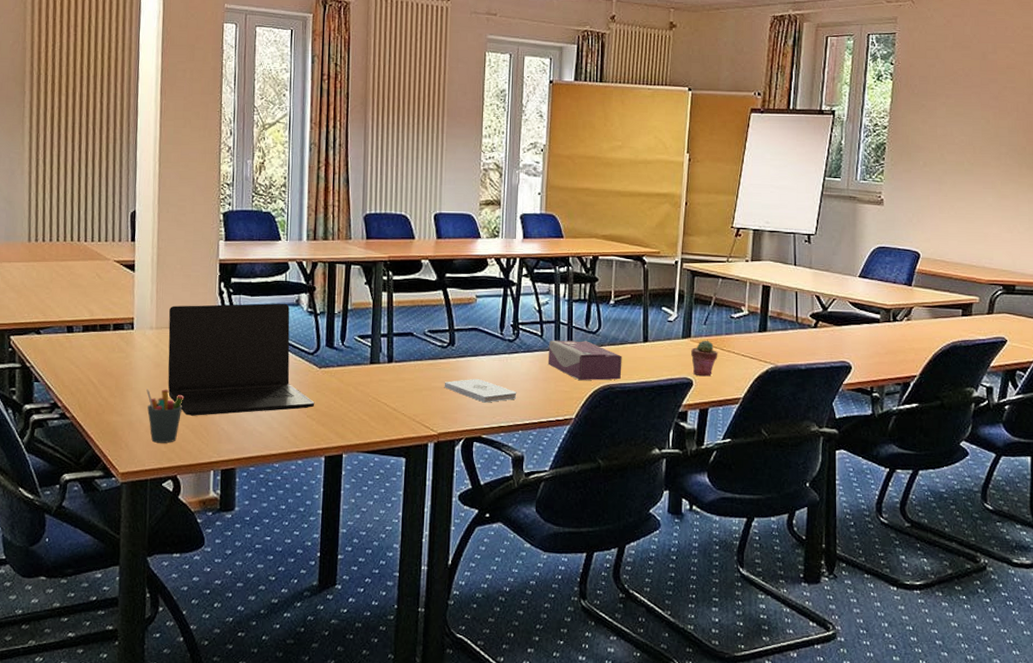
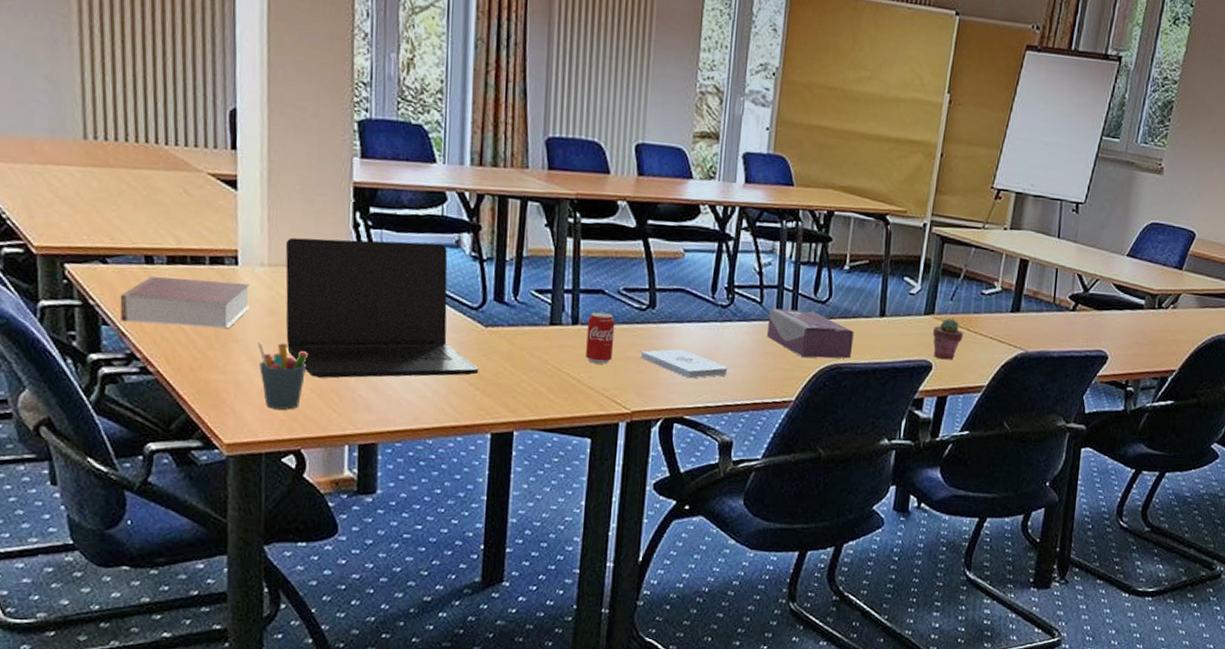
book: none [48,342,142,380] -> present [120,277,250,329]
beverage can: none [399,350,423,394] -> present [586,311,615,364]

